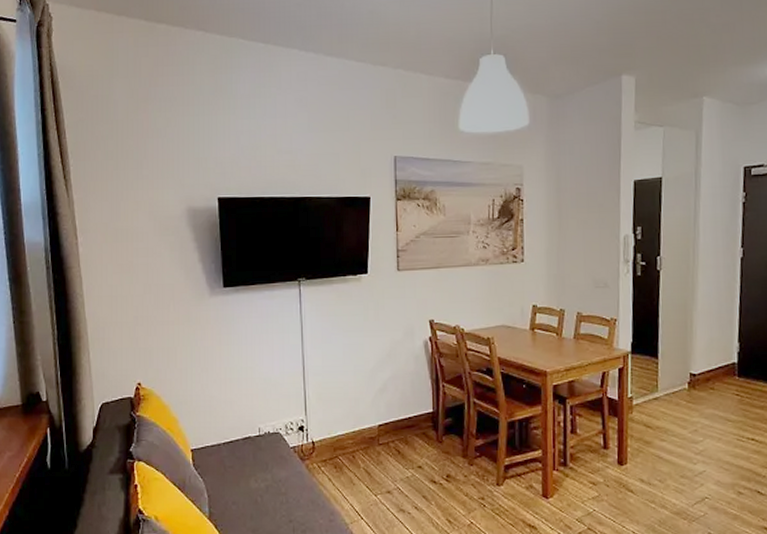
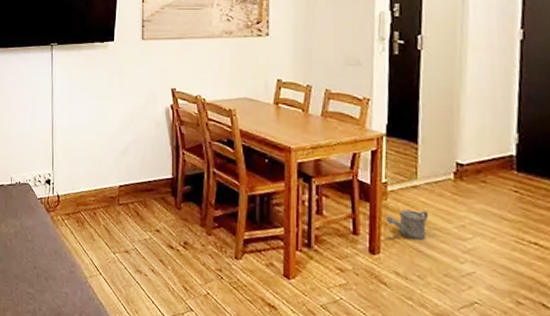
watering can: none [632,419,668,447] -> present [386,209,429,240]

